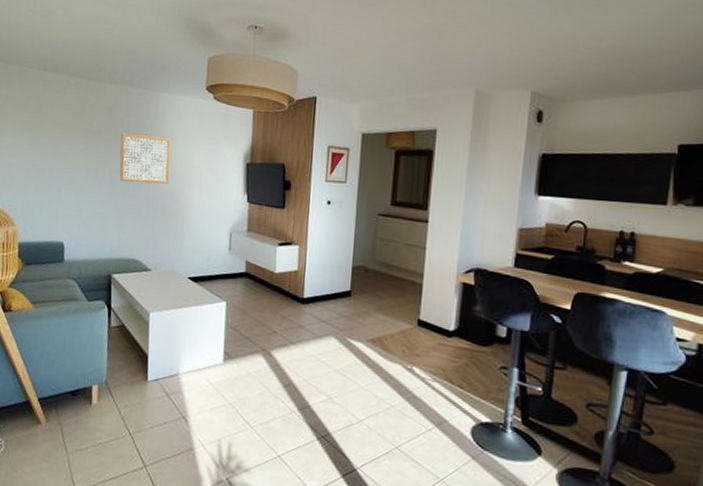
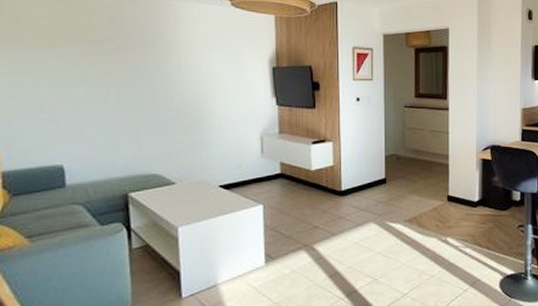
wall art: present [119,132,172,184] -> none [126,43,190,94]

